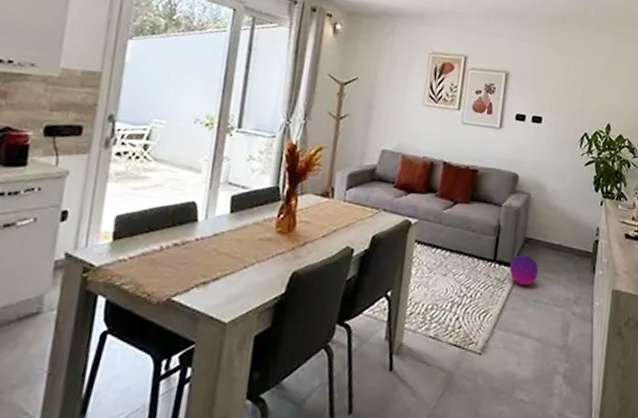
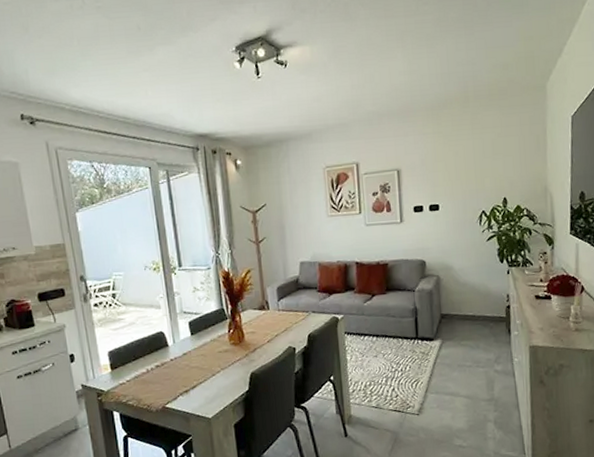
ball: present [509,253,539,285] -> none [431,328,458,354]

